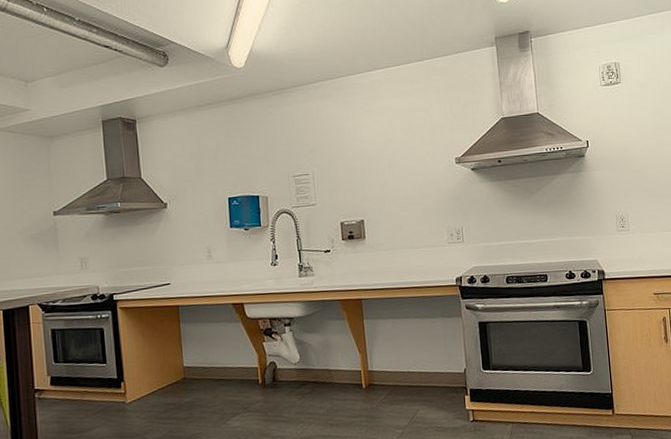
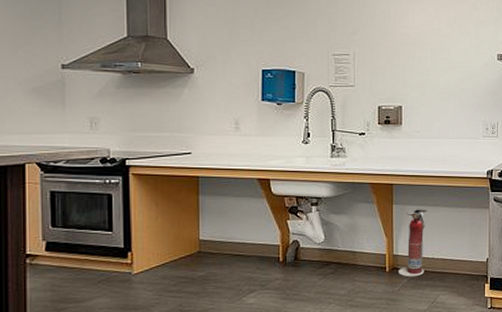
fire extinguisher: none [375,322,401,393] -> present [398,209,428,277]

